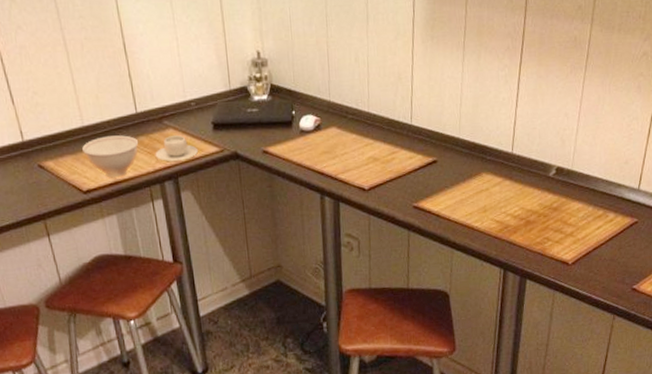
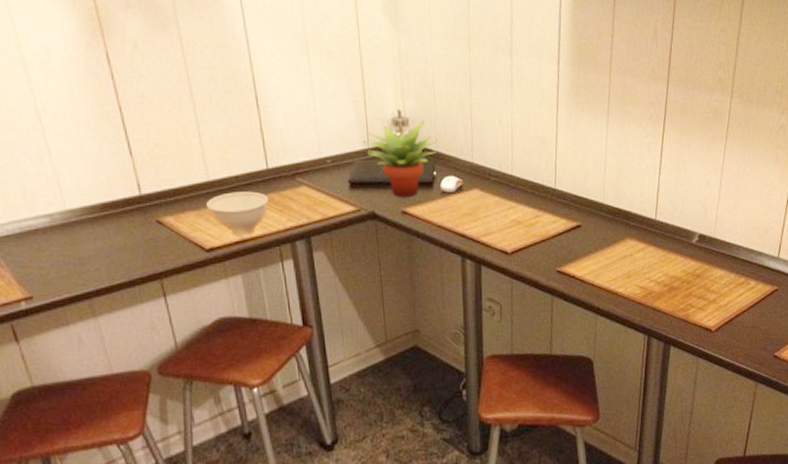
teacup: present [155,135,199,161] -> none [286,193,334,220]
succulent plant: none [225,60,296,137] -> present [363,120,438,197]

